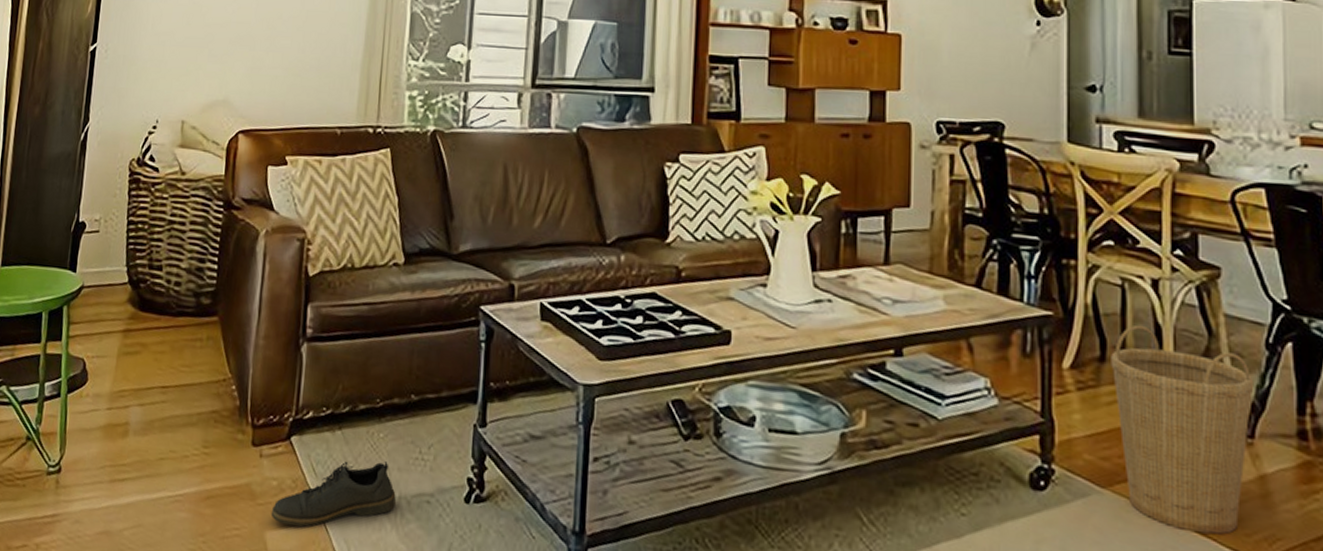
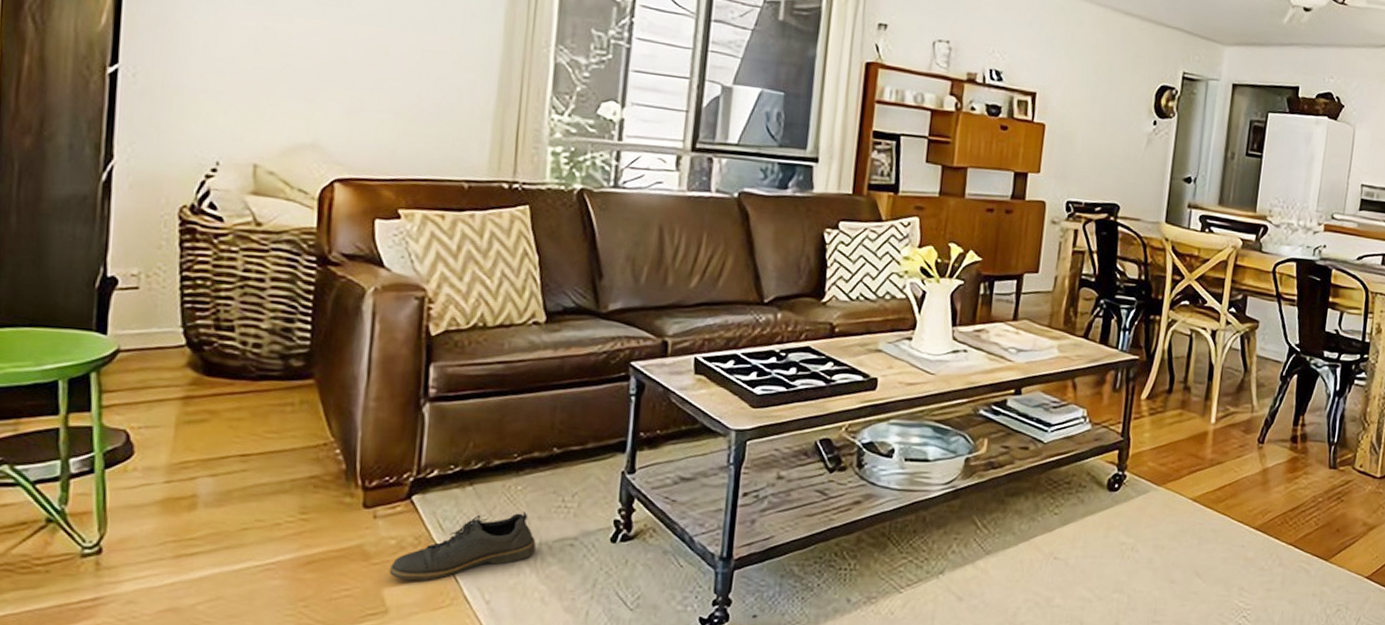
basket: present [1111,324,1255,535] -> none [1175,364,1270,513]

